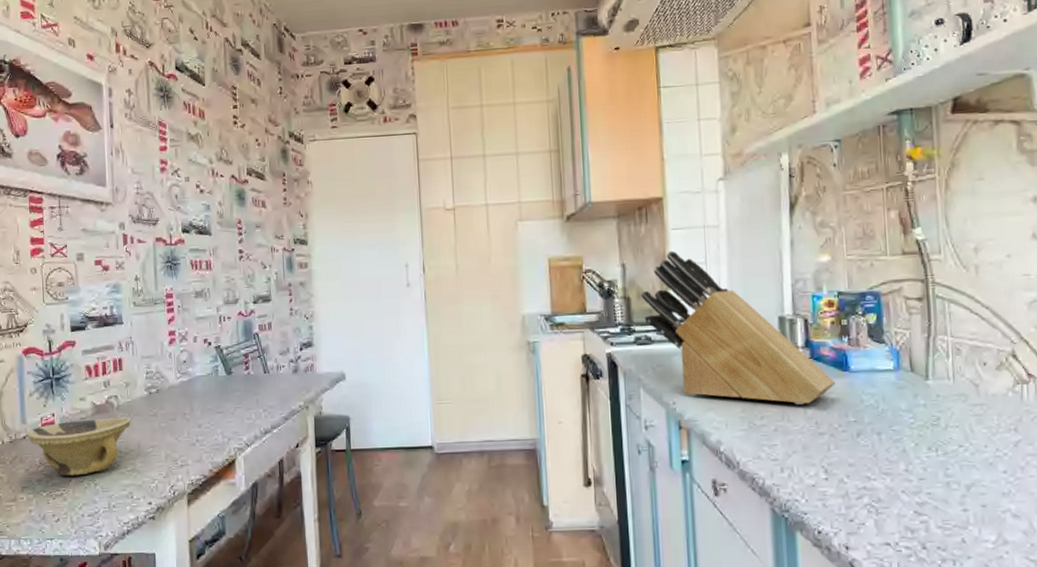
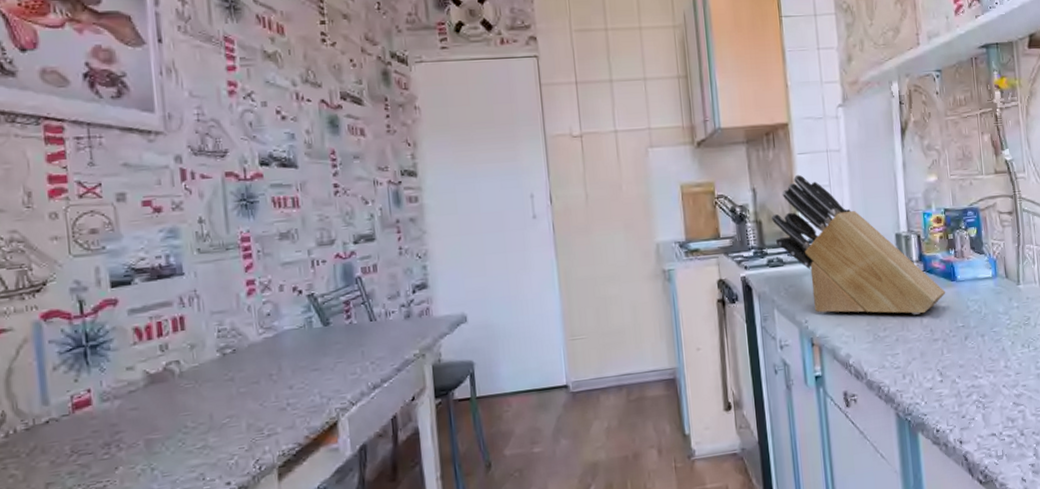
bowl: present [26,417,132,476] -> none [50,385,201,464]

